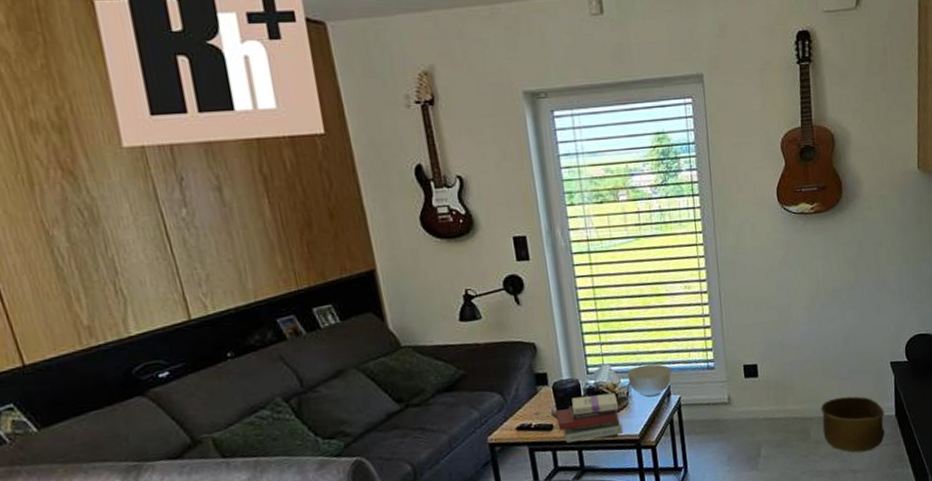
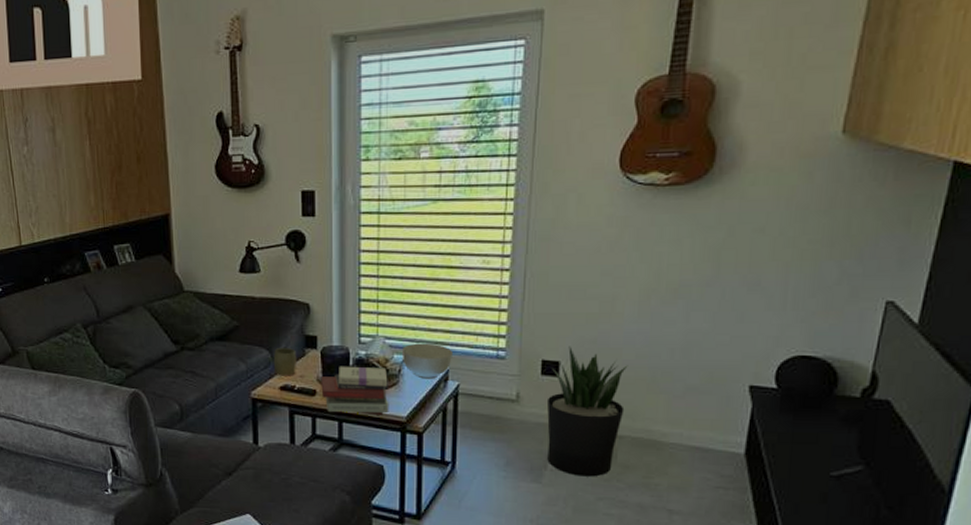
mug: none [505,388,531,417] -> present [273,347,297,376]
planter: none [752,350,810,458] -> present [546,346,628,477]
basket: present [820,396,885,453] -> none [635,418,729,491]

